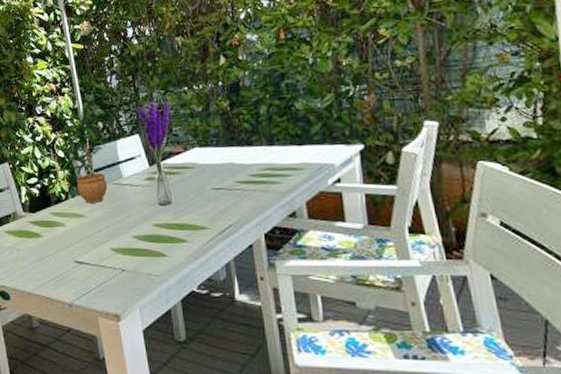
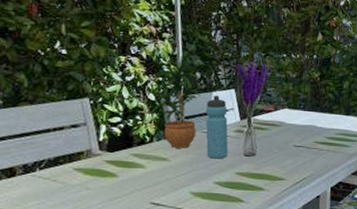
water bottle: none [112,143,142,211] -> present [205,95,229,159]

